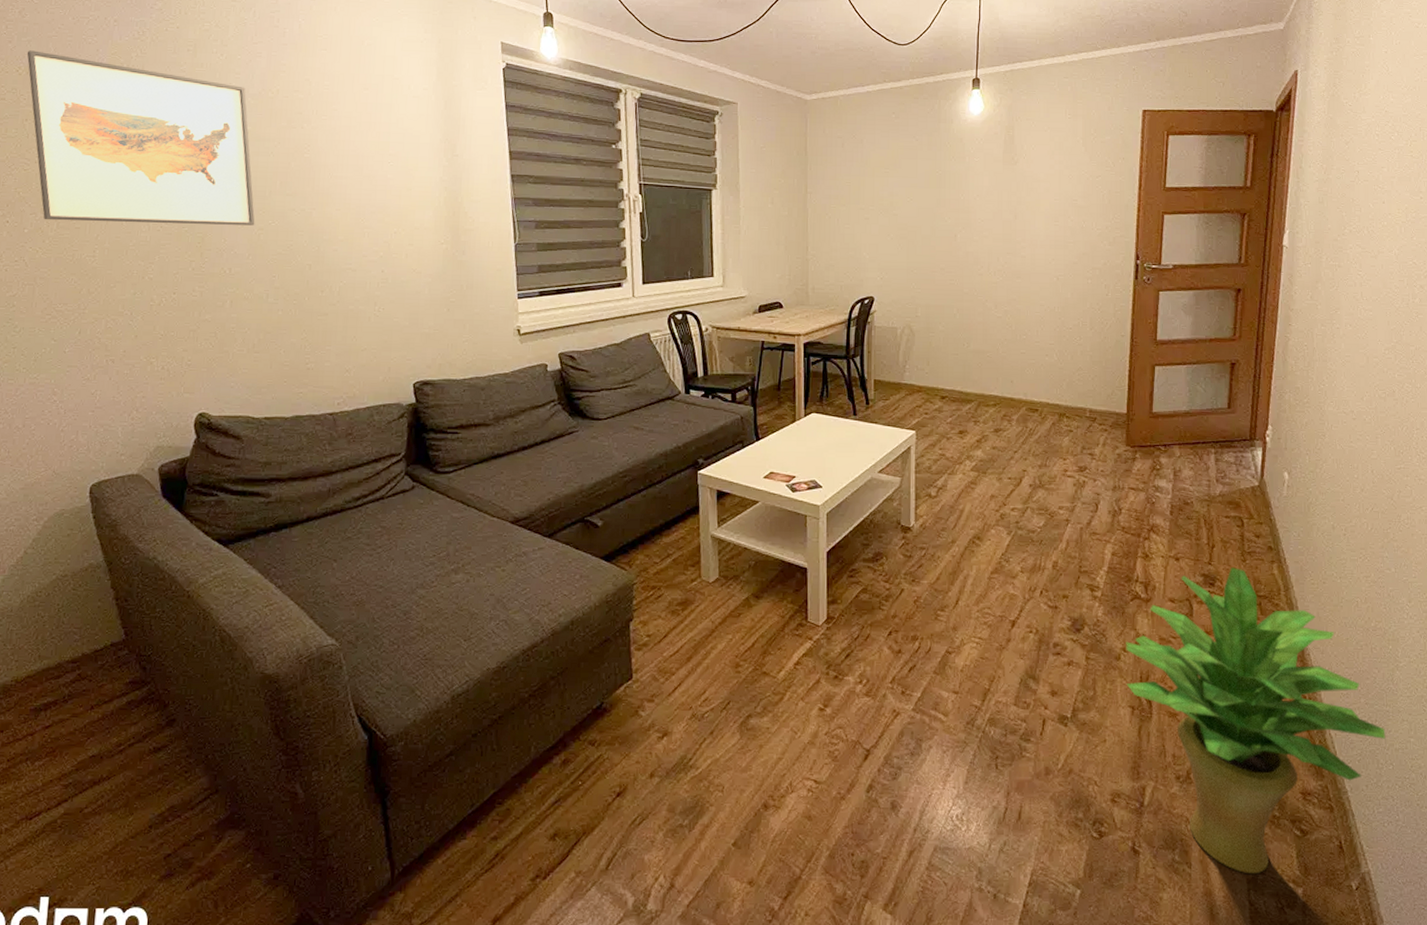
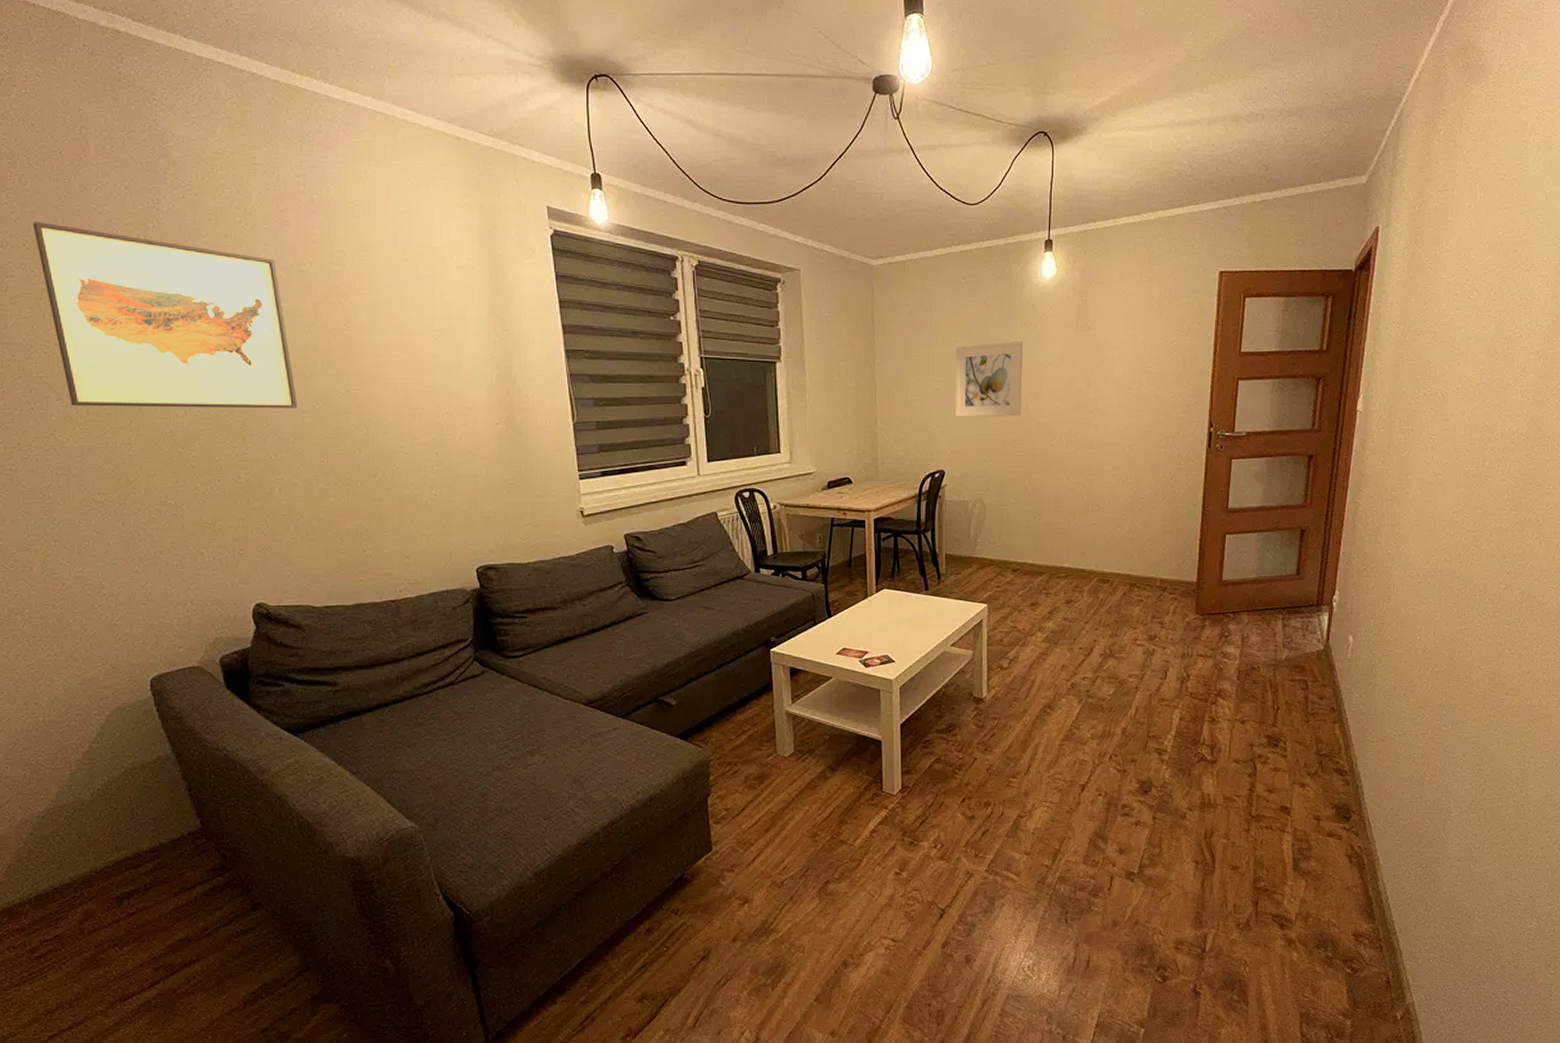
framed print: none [884,173,952,246] -> present [955,341,1023,418]
potted plant: present [1126,567,1386,874] -> none [1191,729,1435,1009]

